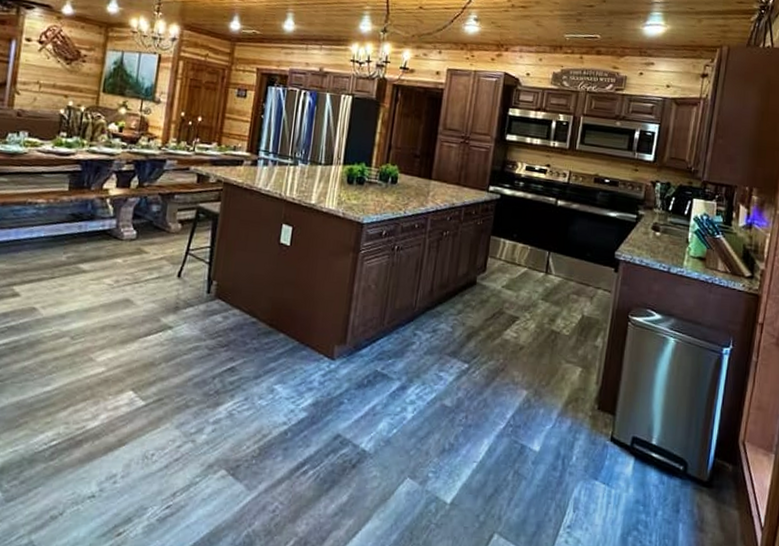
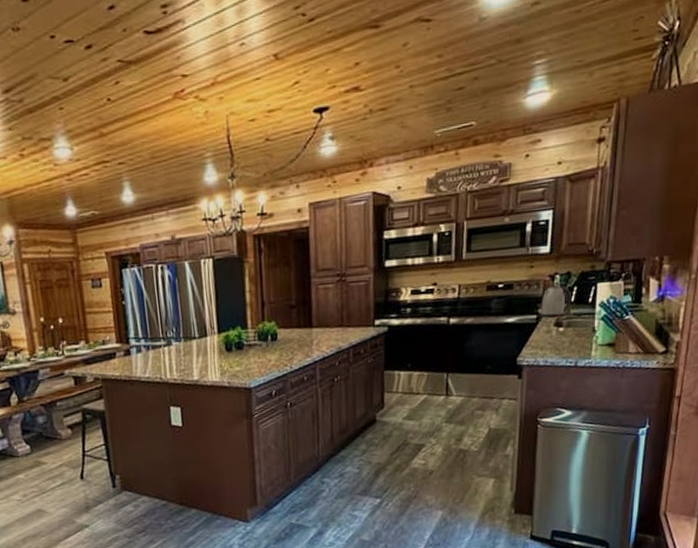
kettle: none [640,191,670,223] -> present [540,285,571,318]

